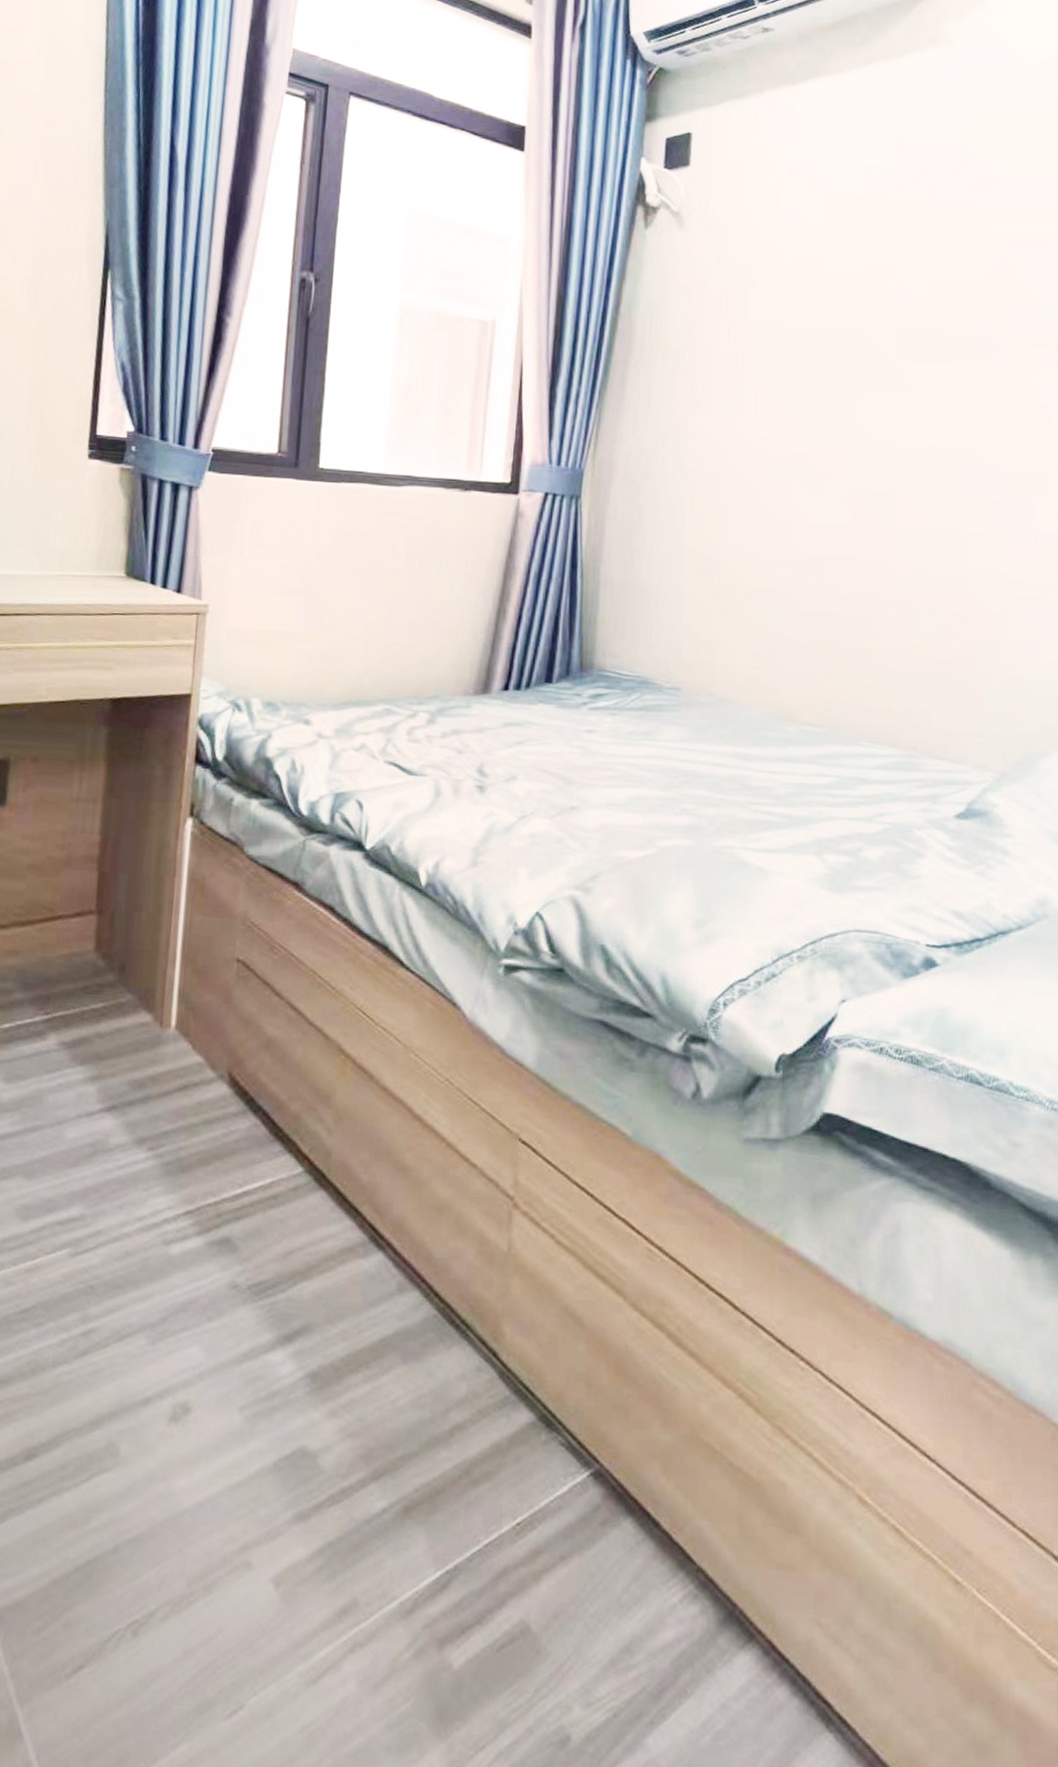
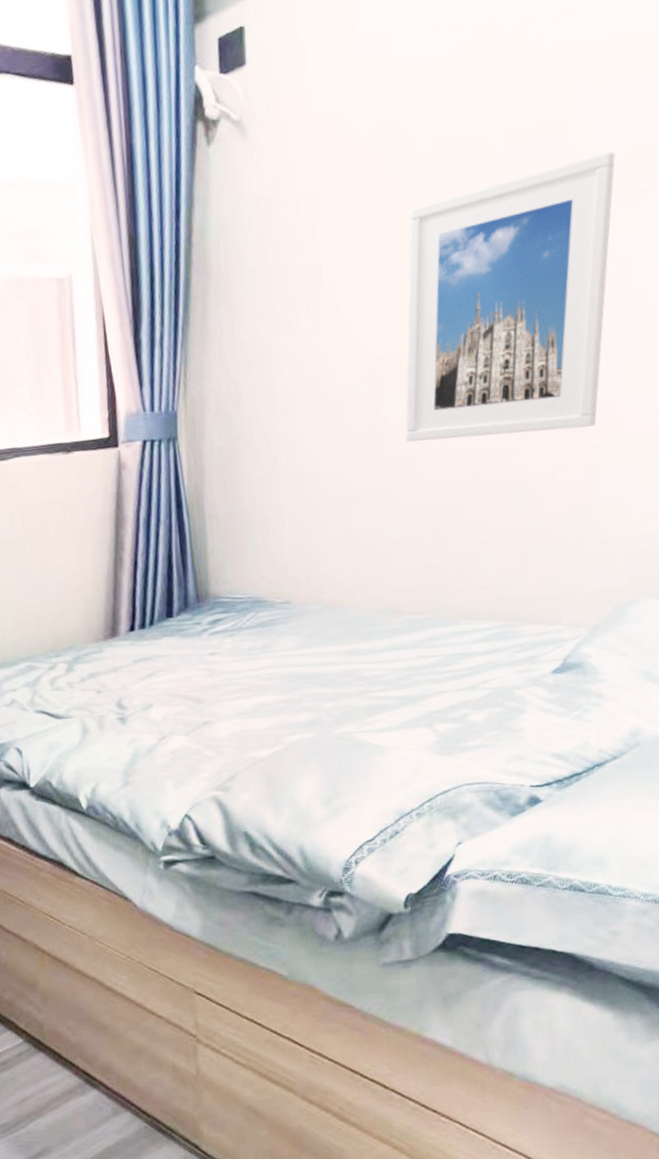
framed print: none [816,305,1034,563] -> present [406,151,615,442]

